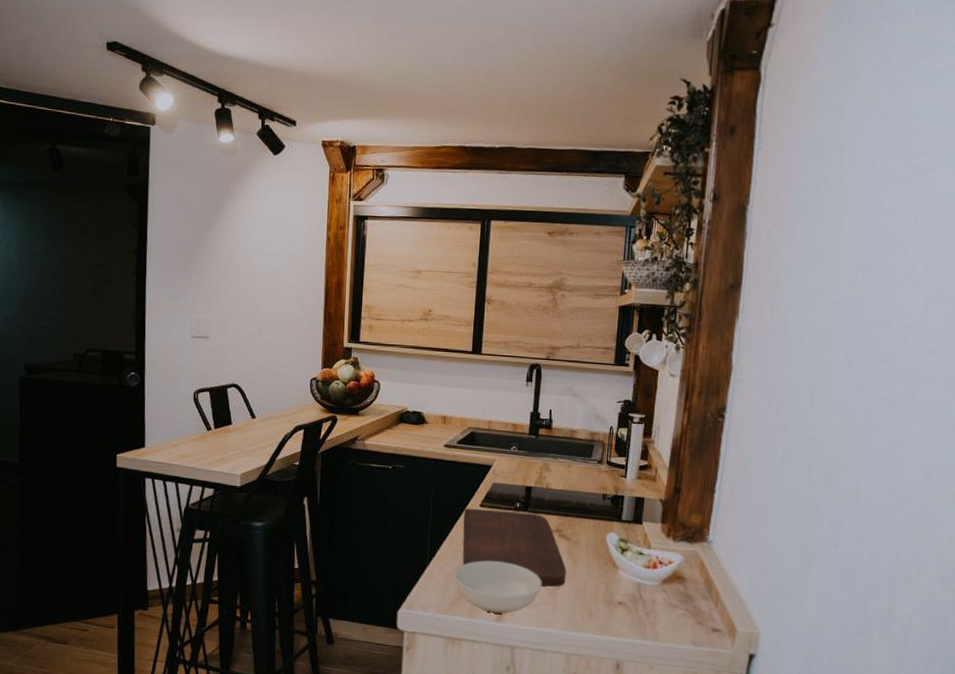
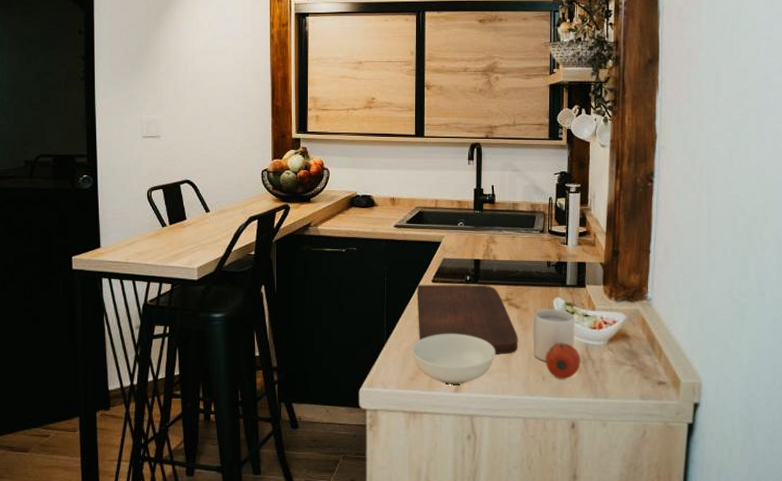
mug: none [581,543,628,598] -> present [533,308,575,362]
tomato: none [593,579,631,618] -> present [545,343,581,379]

